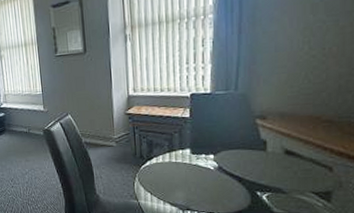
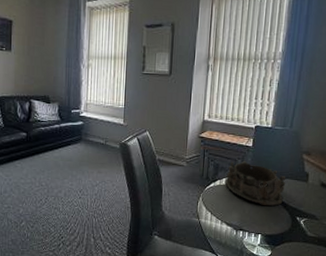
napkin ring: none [163,133,238,182] -> present [225,160,286,207]

